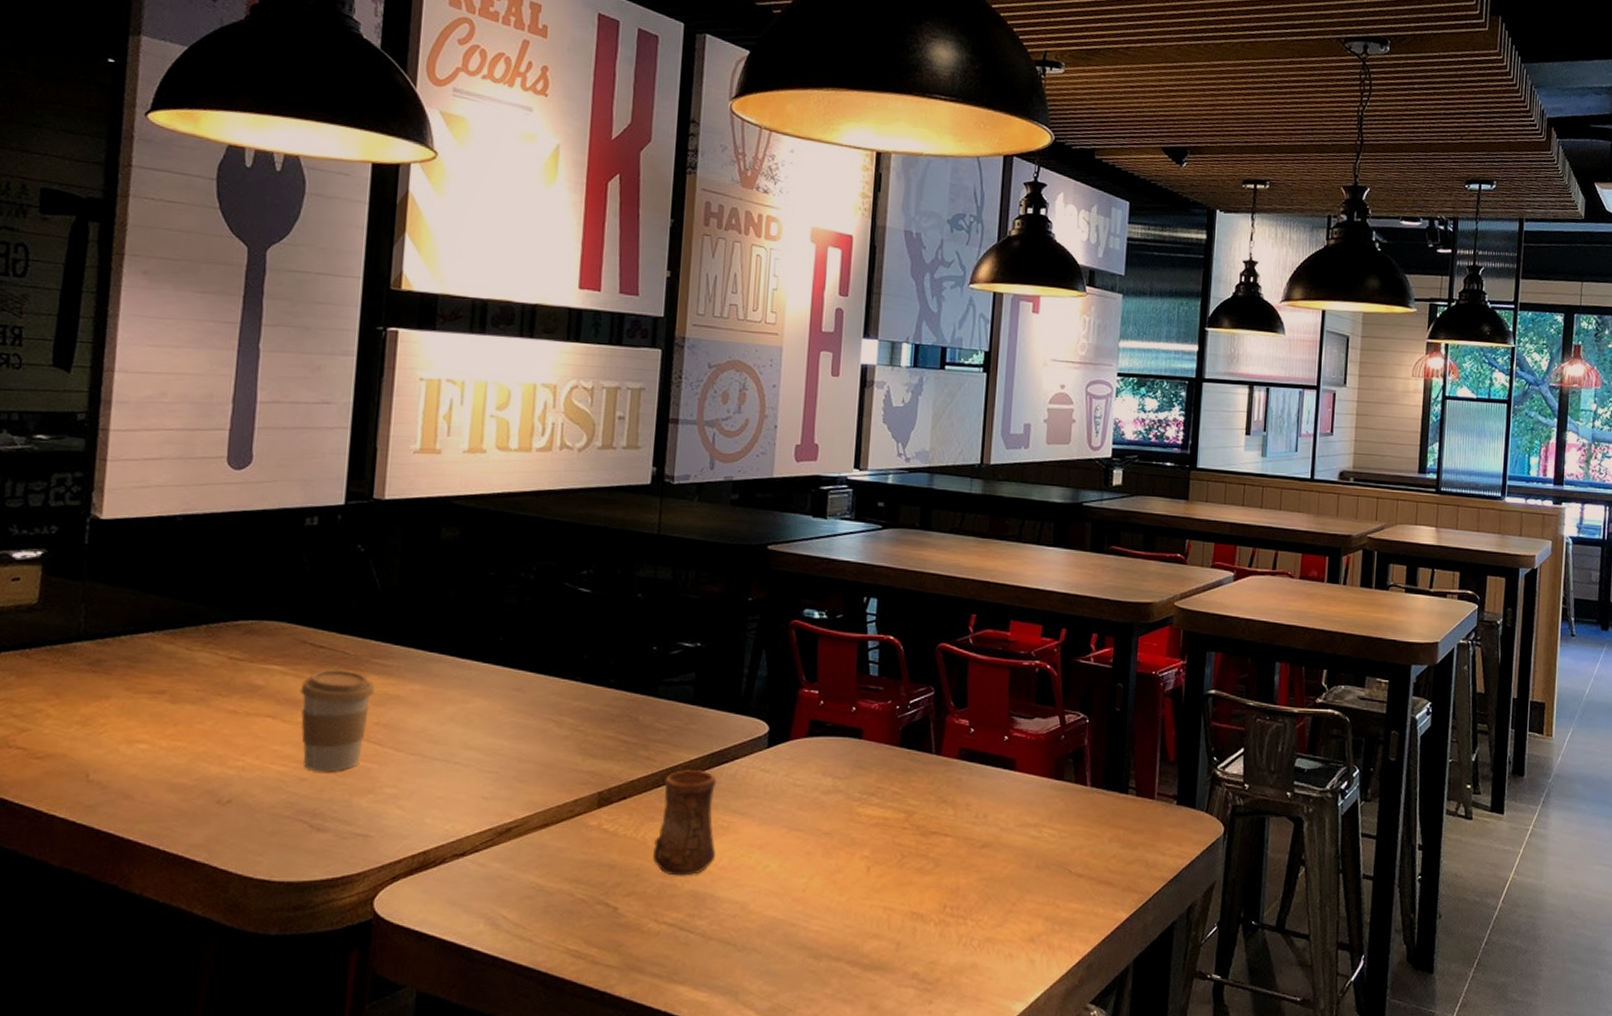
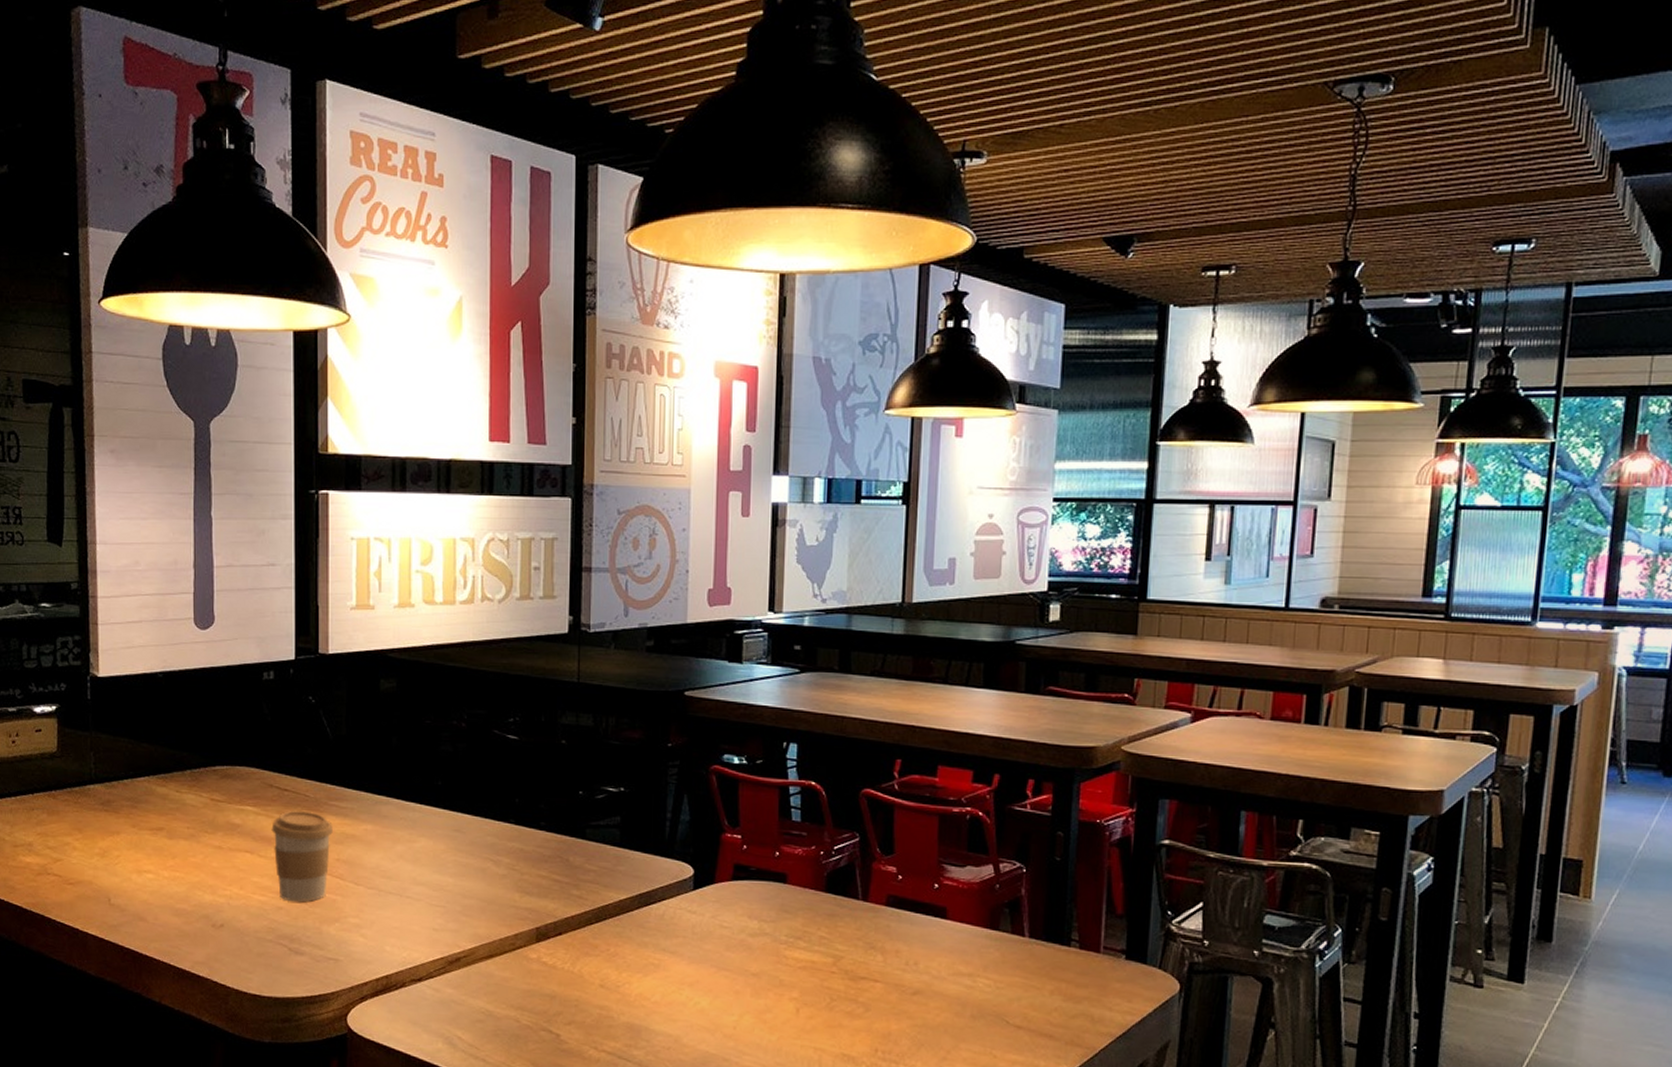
cup: present [652,770,717,876] -> none [589,909,649,1009]

